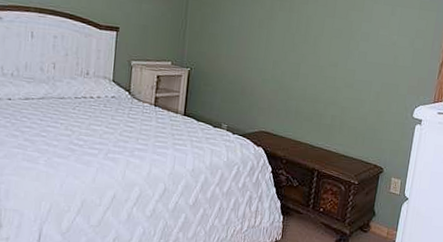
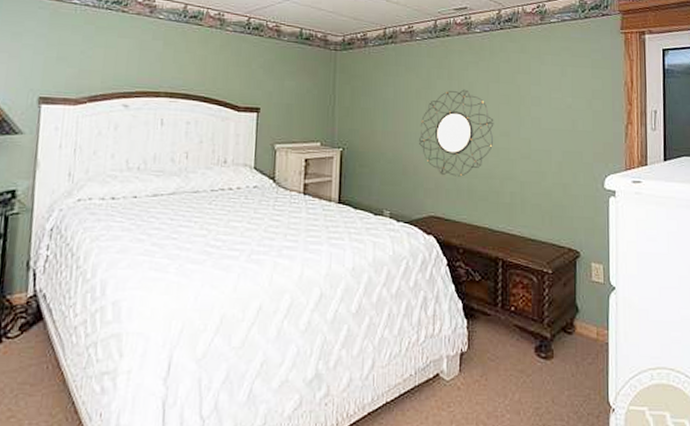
home mirror: none [258,22,326,100] -> present [419,89,494,177]

